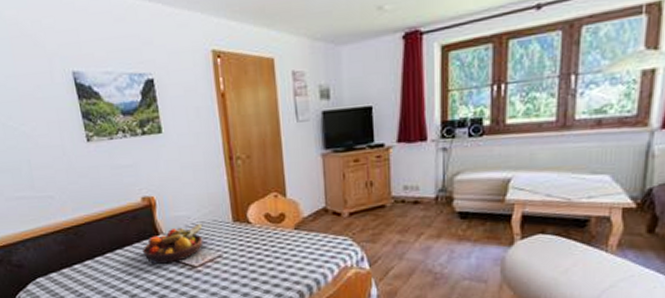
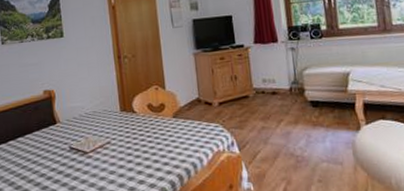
fruit bowl: present [143,224,203,264] -> none [41,114,95,151]

